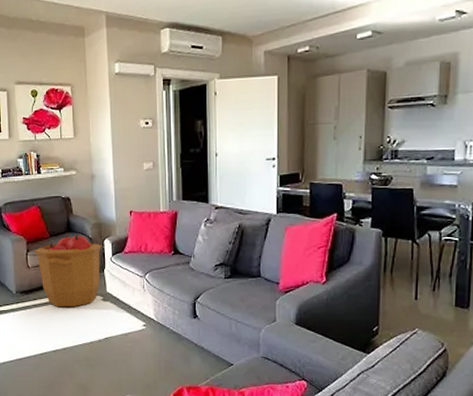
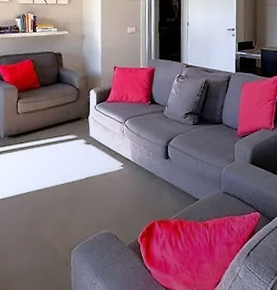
trash can: present [34,232,102,307] -> none [24,83,88,150]

